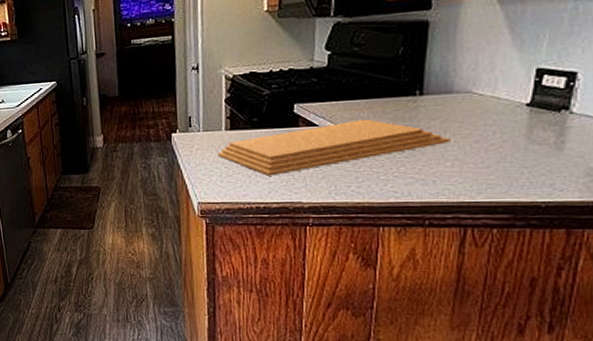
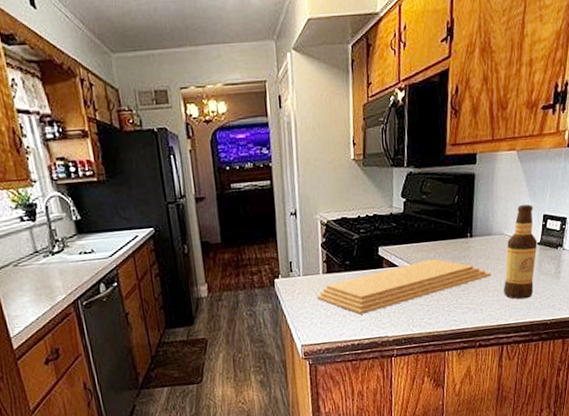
bottle: none [468,56,526,173] -> present [503,204,538,300]

